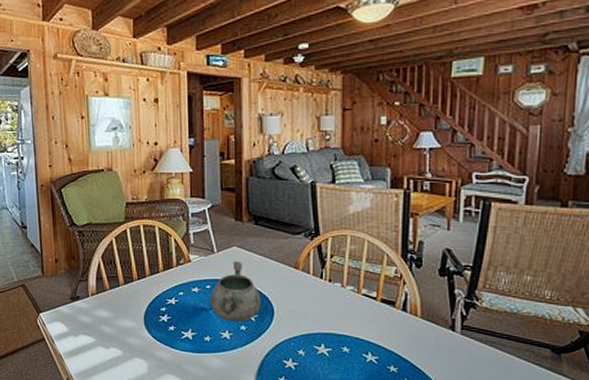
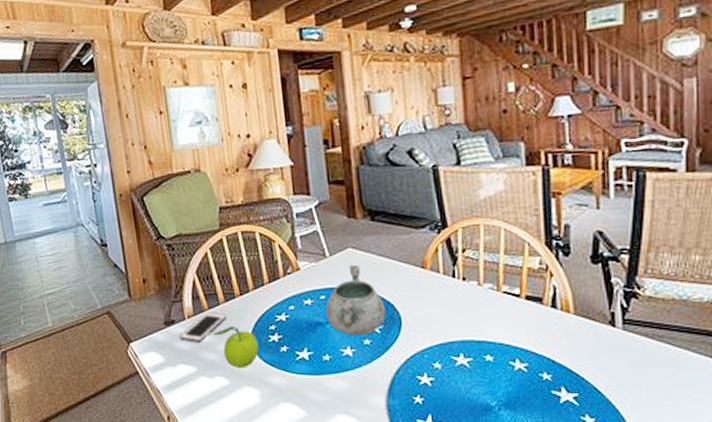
cell phone: none [83,291,124,317] -> present [180,311,226,343]
fruit: none [111,306,150,343] -> present [212,326,259,369]

